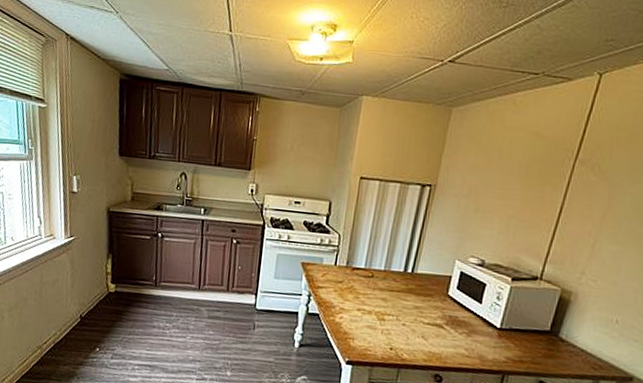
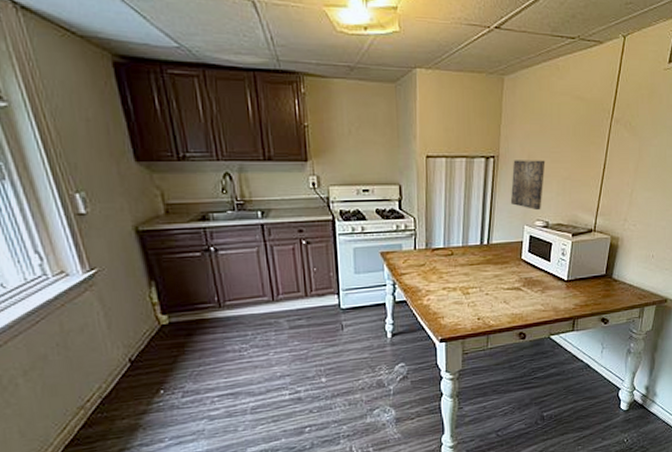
wall art: none [442,191,489,247] -> present [510,160,546,211]

